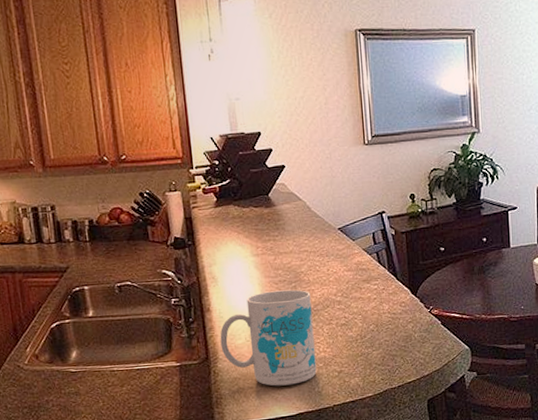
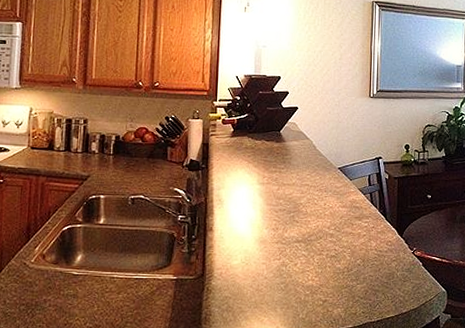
mug: present [220,289,317,386] -> none [217,218,306,309]

